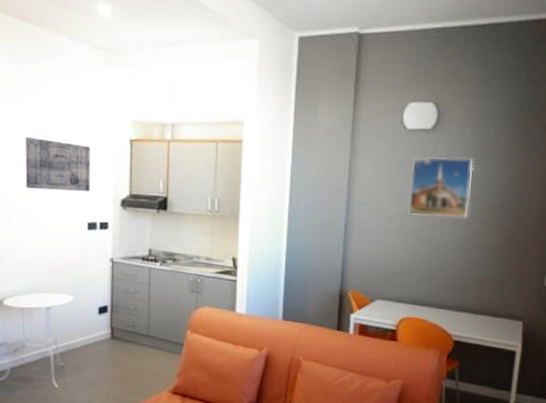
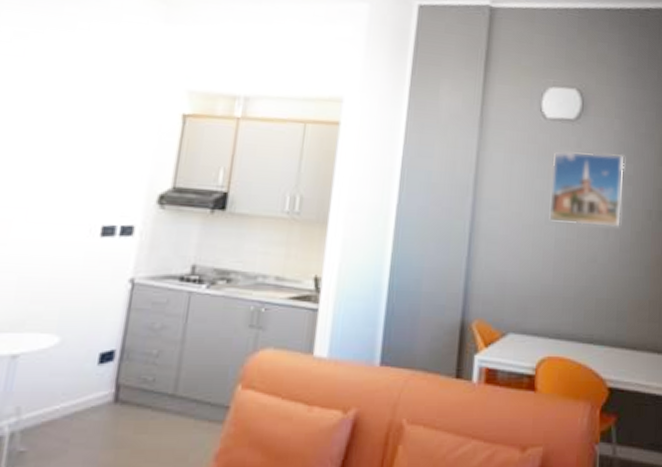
wall art: present [25,136,90,191] -> none [10,103,122,182]

